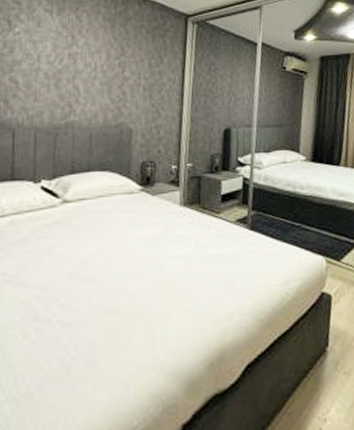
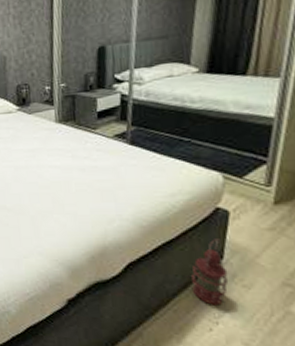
lantern: none [303,325,334,401] -> present [192,239,229,306]

